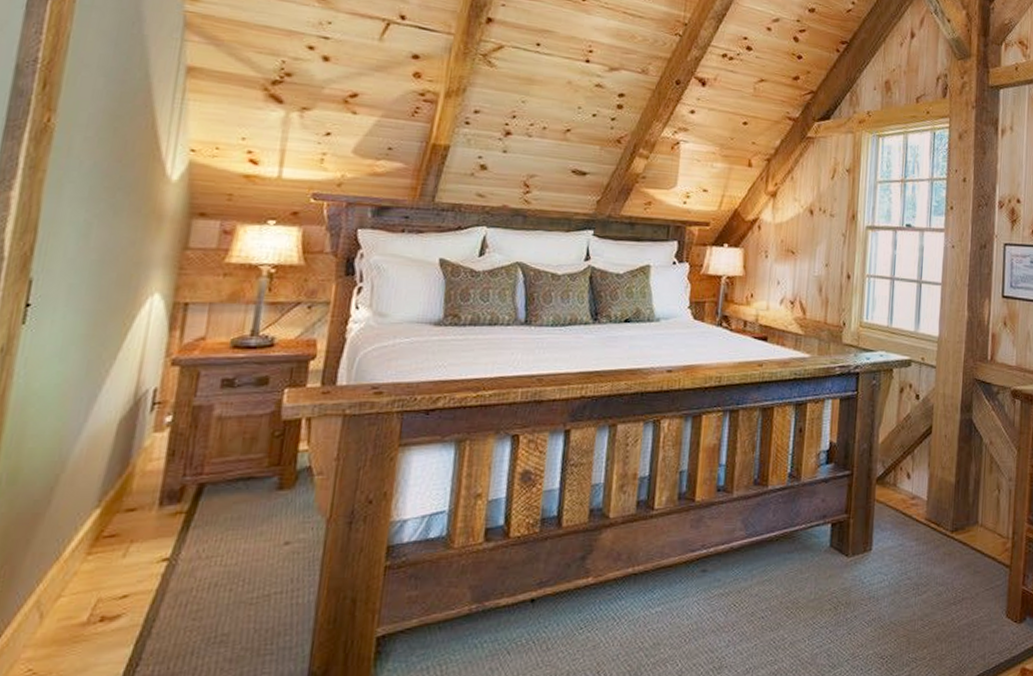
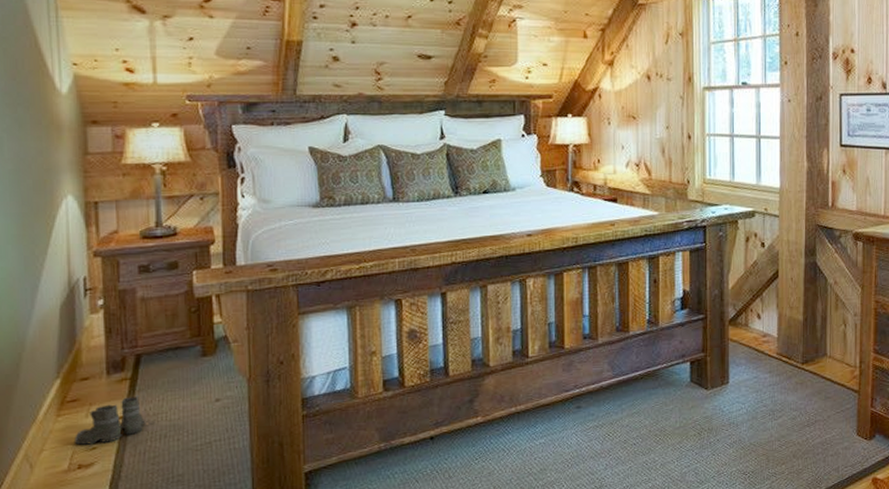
boots: none [101,533,202,598] -> present [73,395,152,450]

